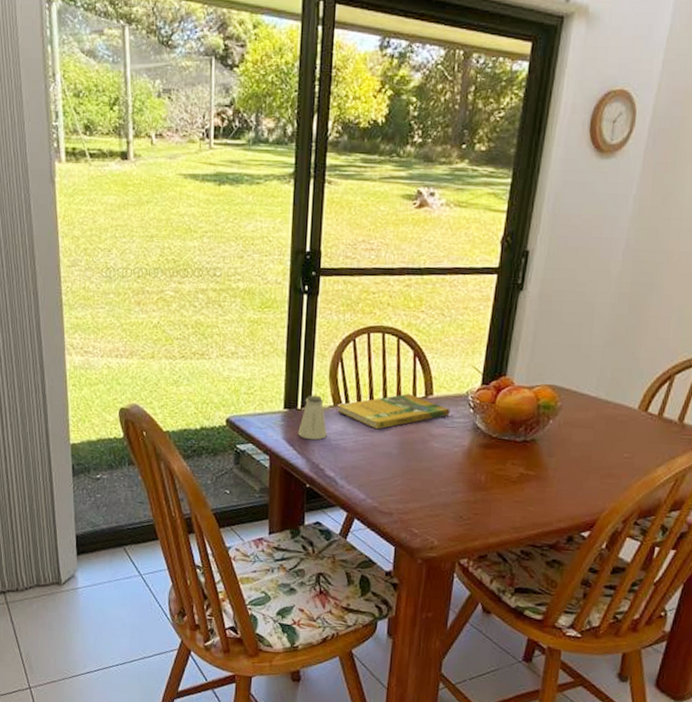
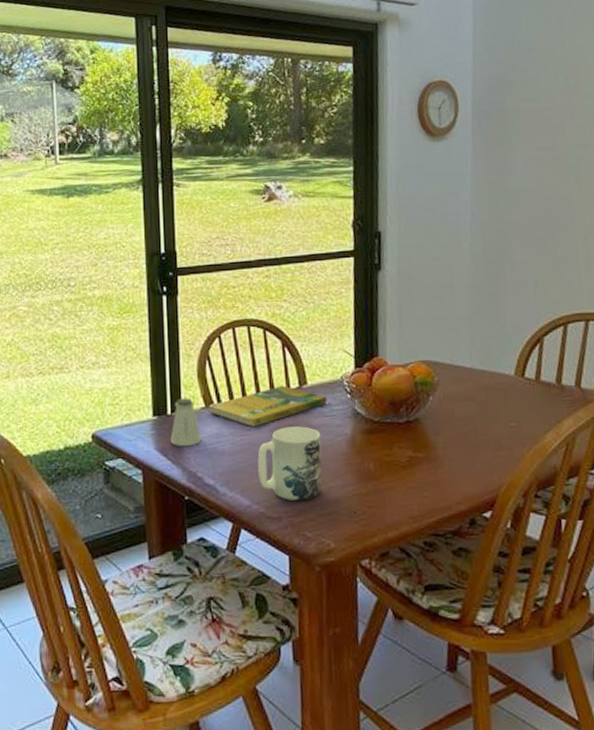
mug: none [376,432,440,502] -> present [257,426,322,502]

